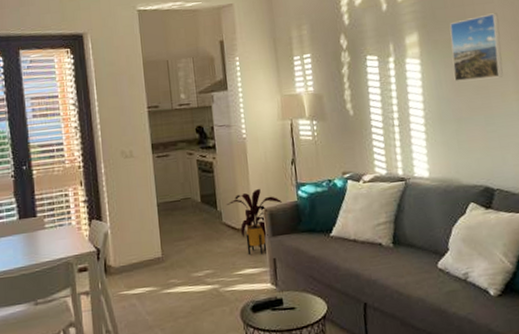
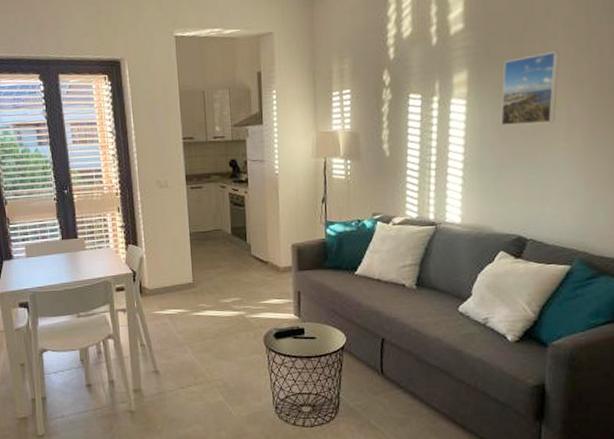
house plant: present [226,188,283,254] -> none [255,224,311,287]

